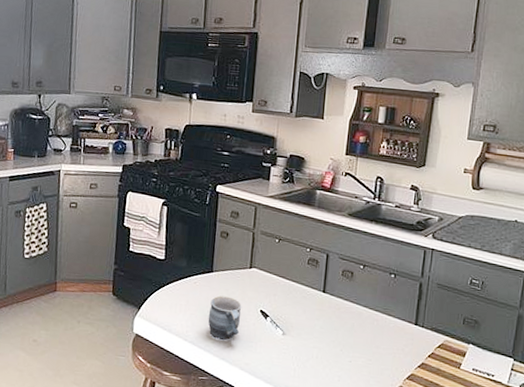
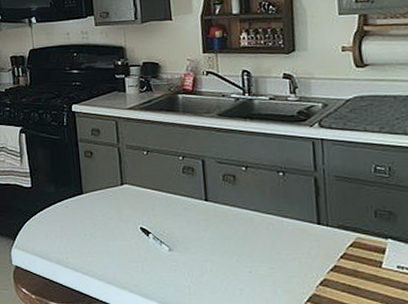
mug: present [208,295,242,341] -> none [86,217,121,264]

